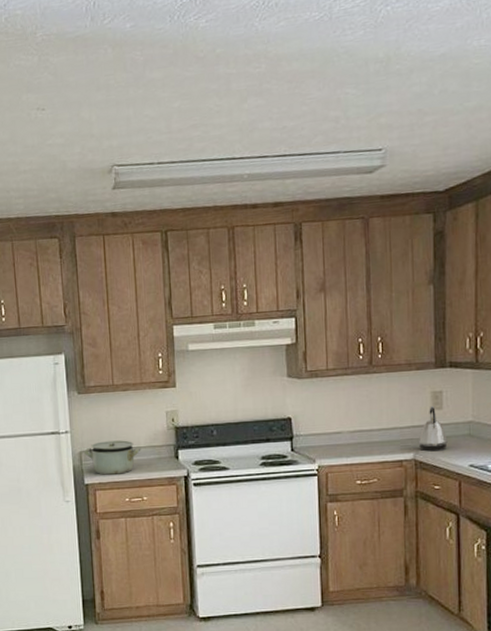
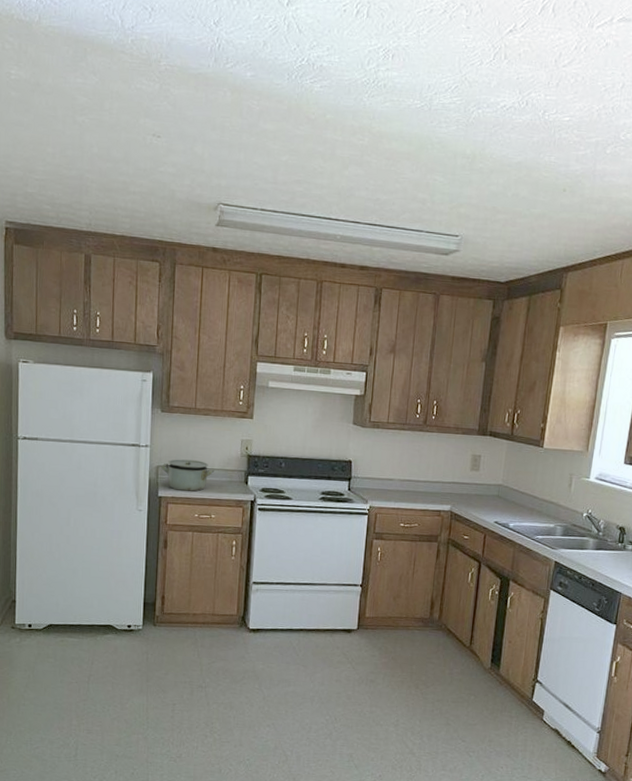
kettle: present [418,406,448,452] -> none [455,467,480,507]

